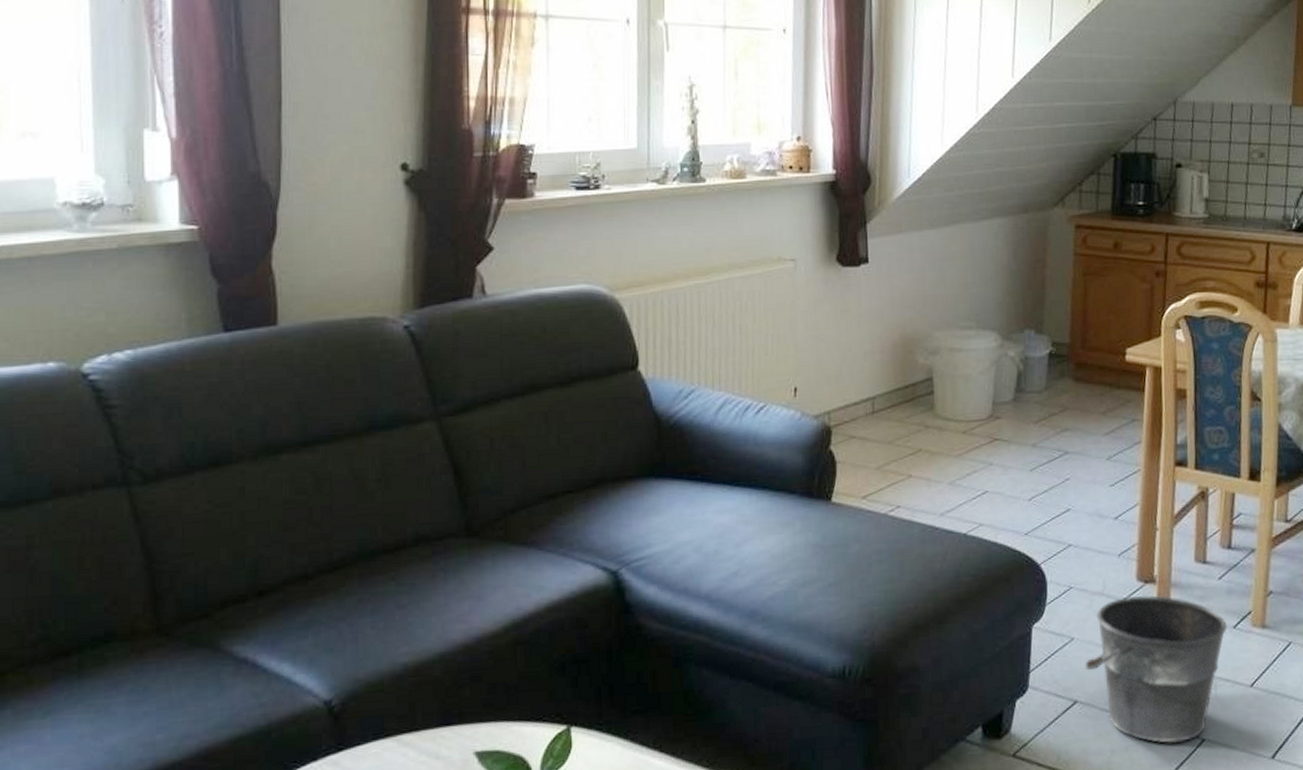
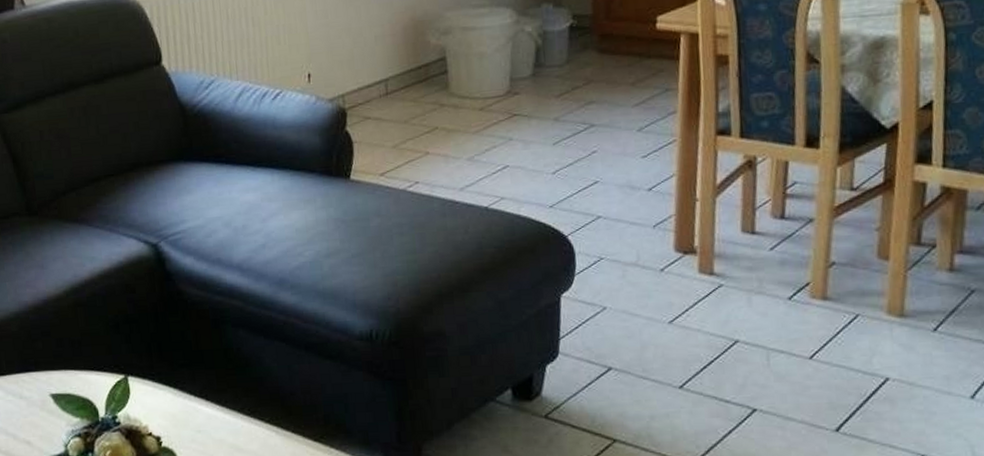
bucket: present [1084,595,1227,743] -> none [619,265,781,411]

